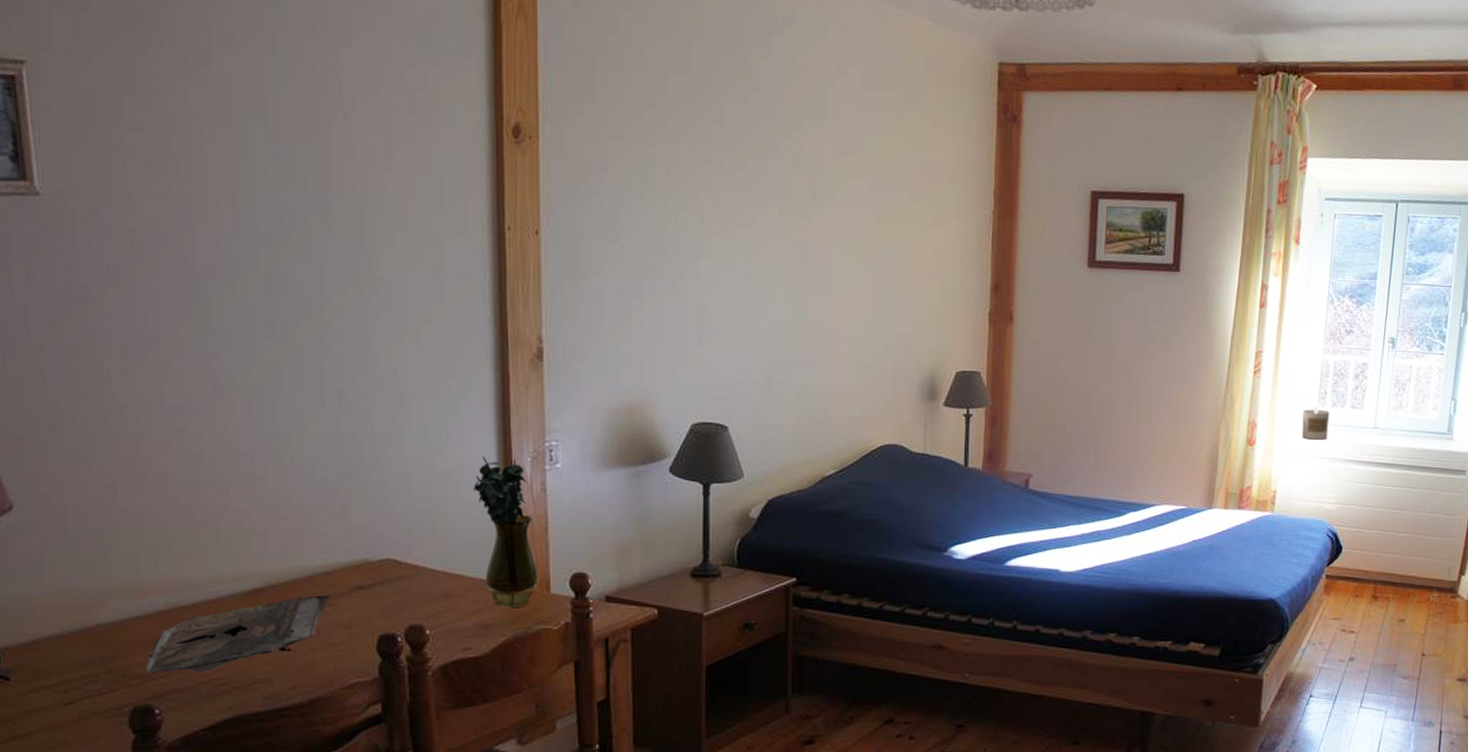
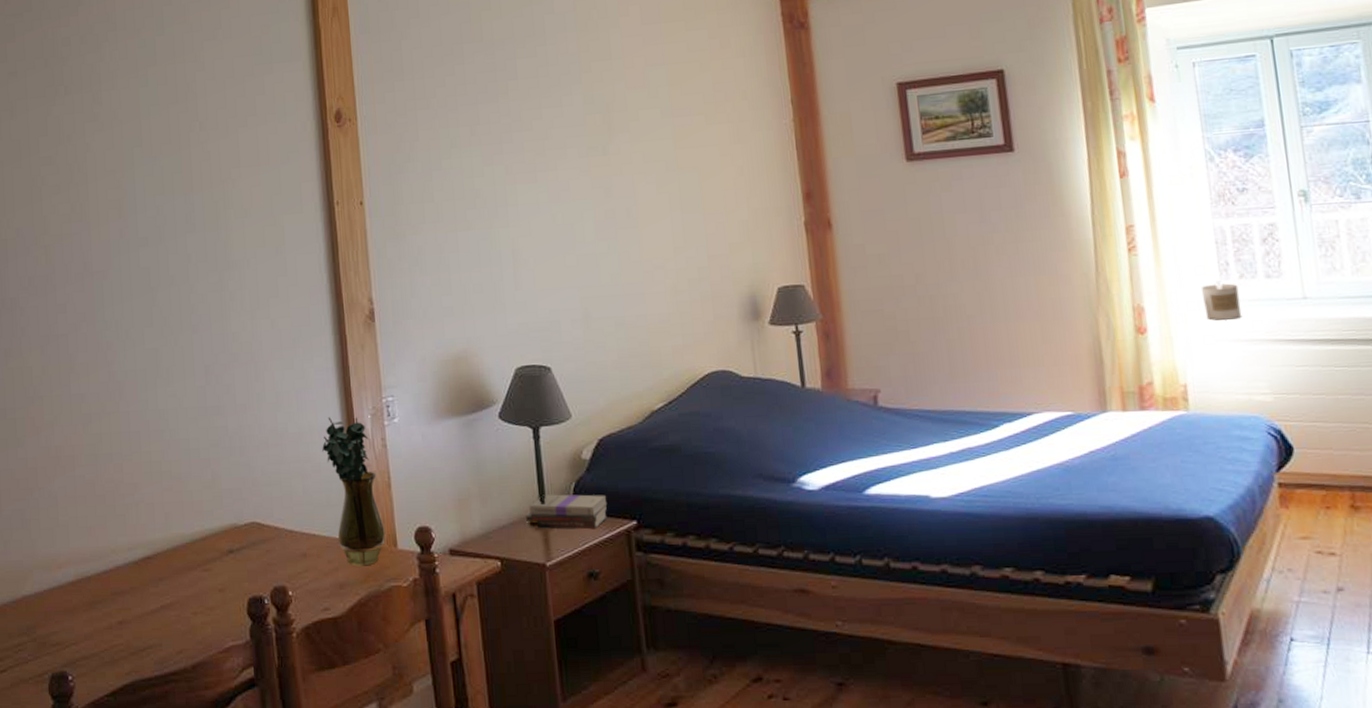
magazine: present [146,595,331,674] -> none [61,560,207,641]
books: none [688,549,770,584] -> present [526,494,608,530]

